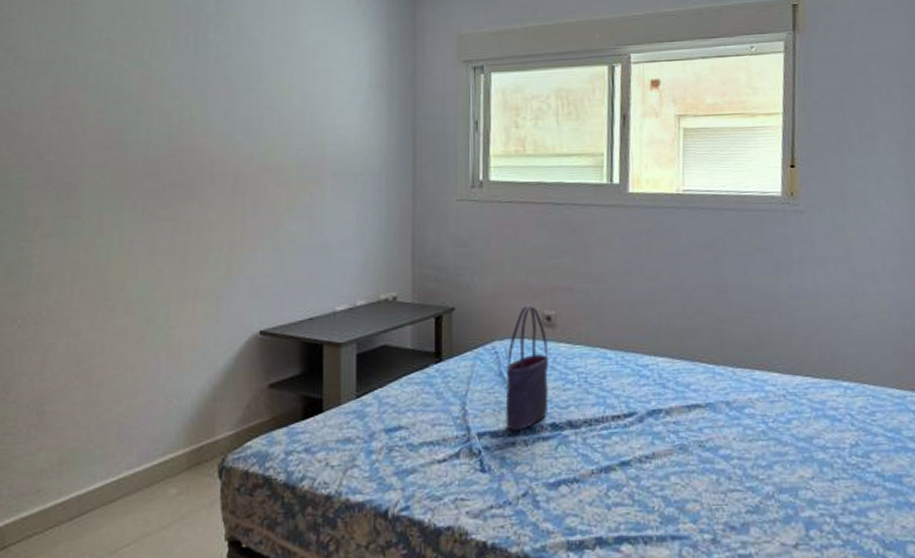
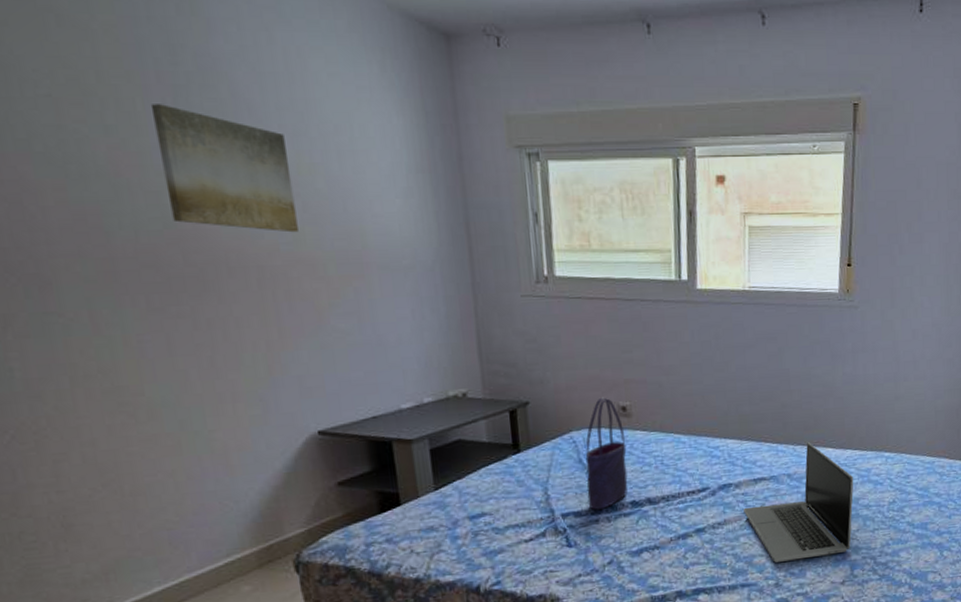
wall art: none [176,41,273,144] -> present [150,104,298,233]
laptop: none [675,365,806,511] -> present [743,442,854,562]

